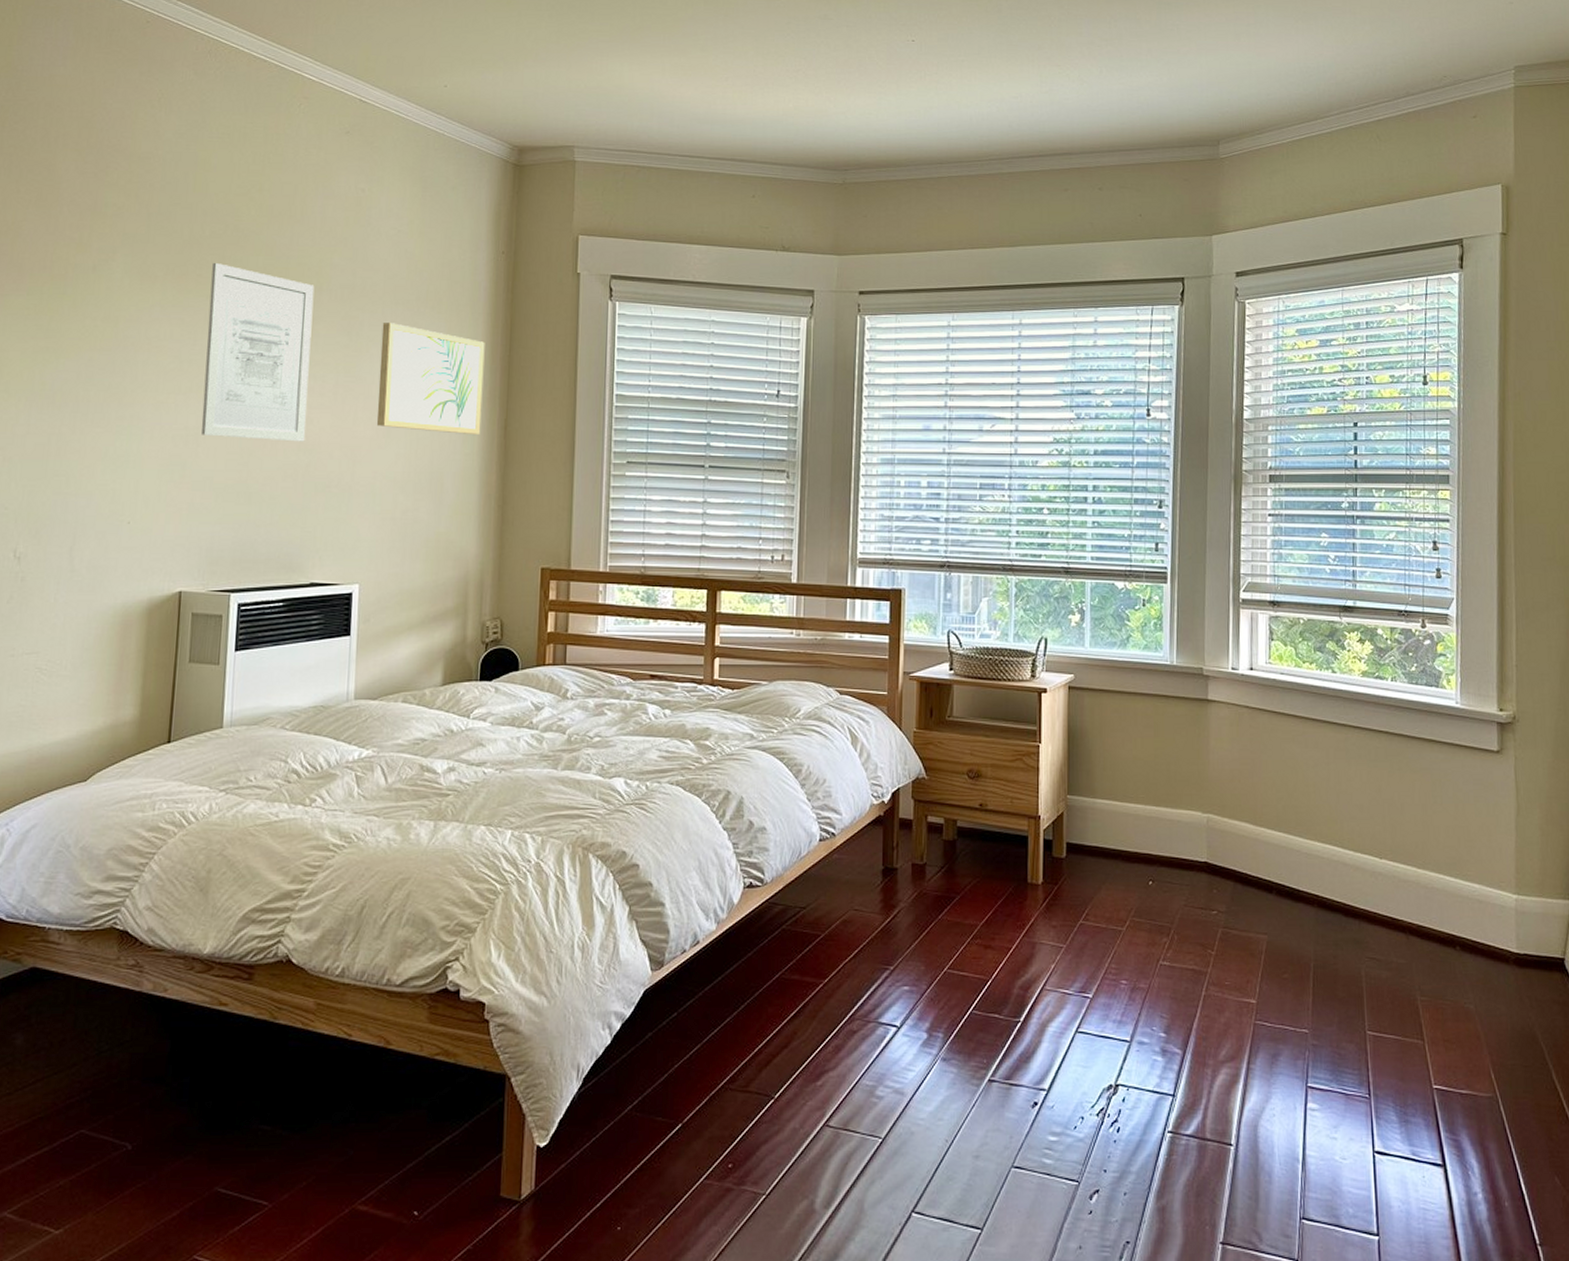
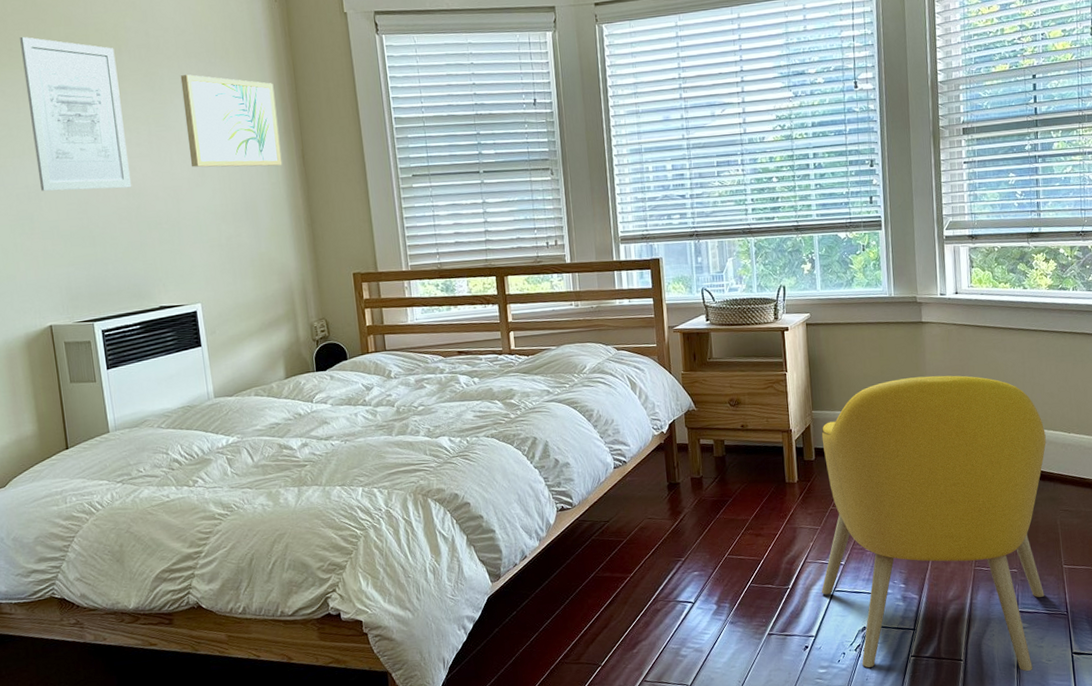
armchair: none [1060,767,1352,1171] -> present [821,375,1046,672]

